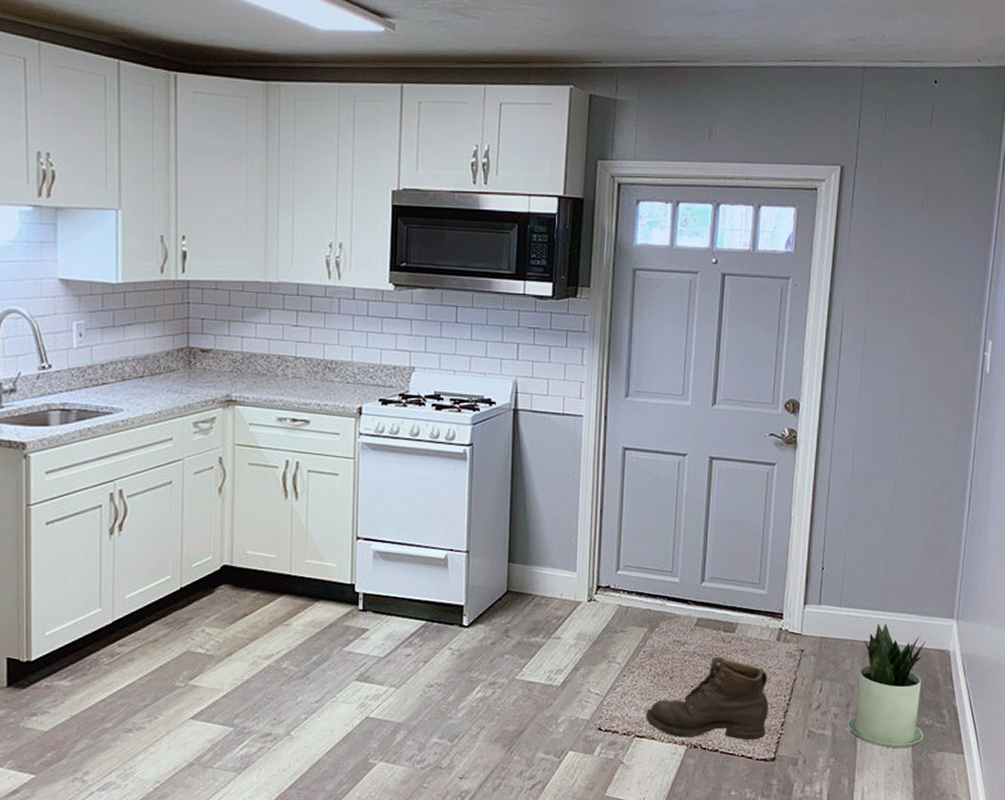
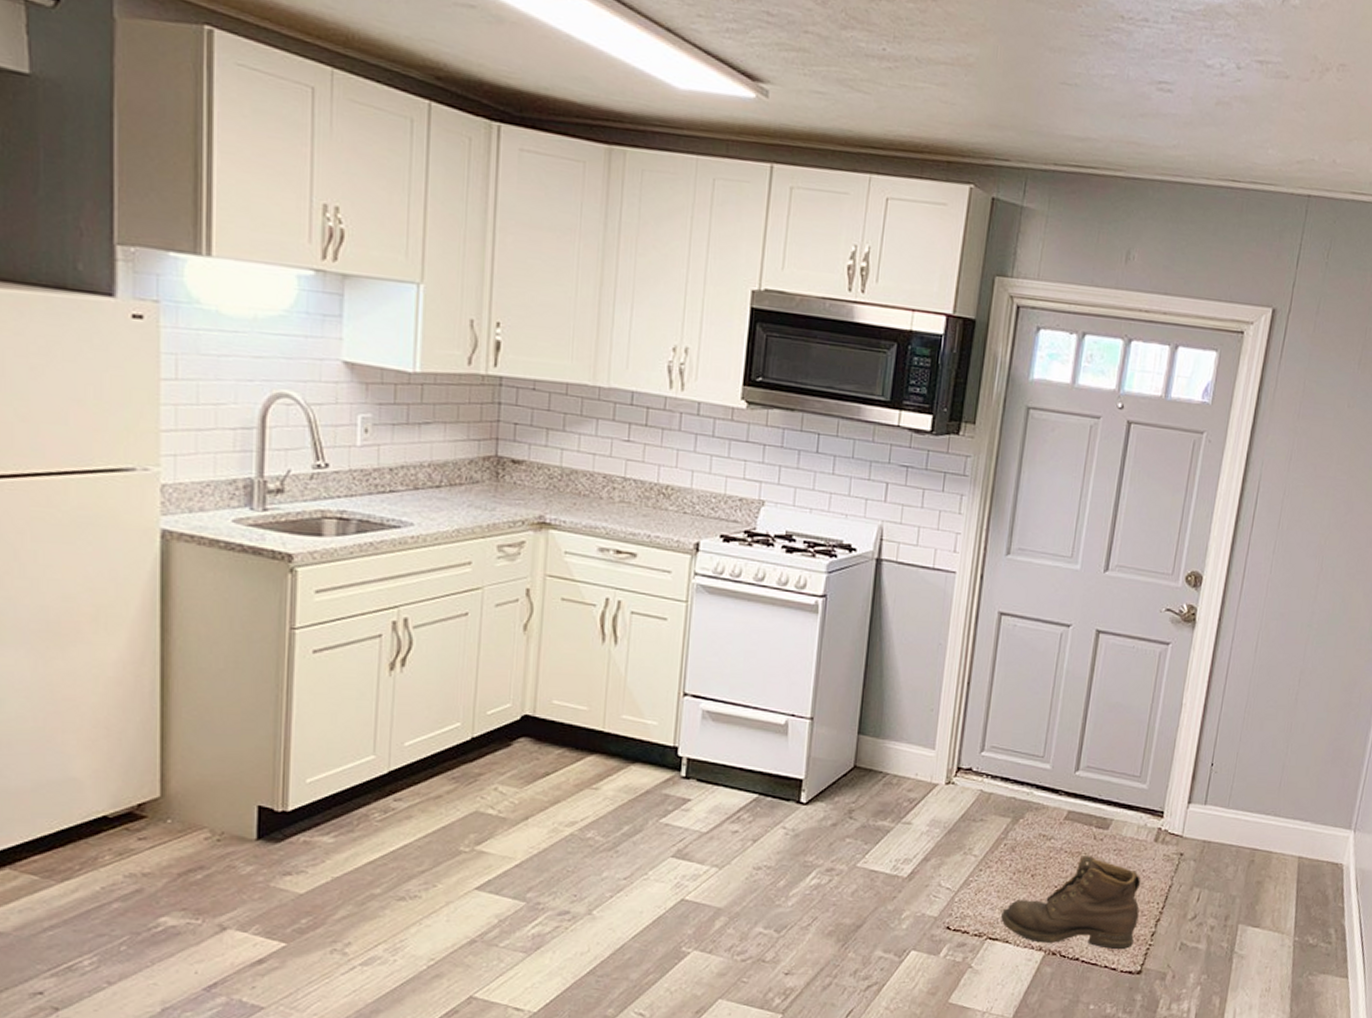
planter: present [847,623,926,749] -> none [1223,829,1318,968]

